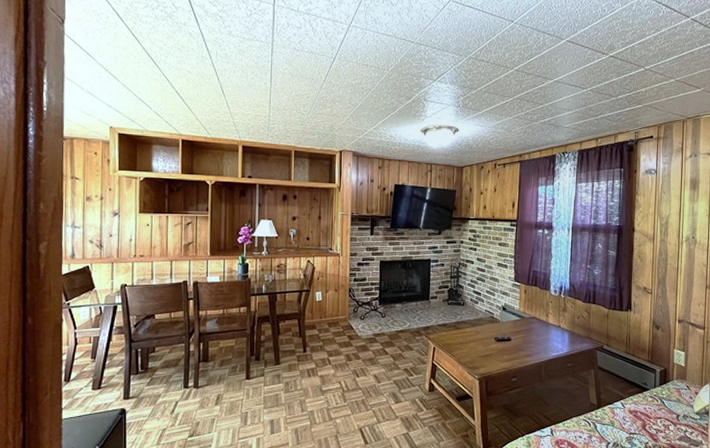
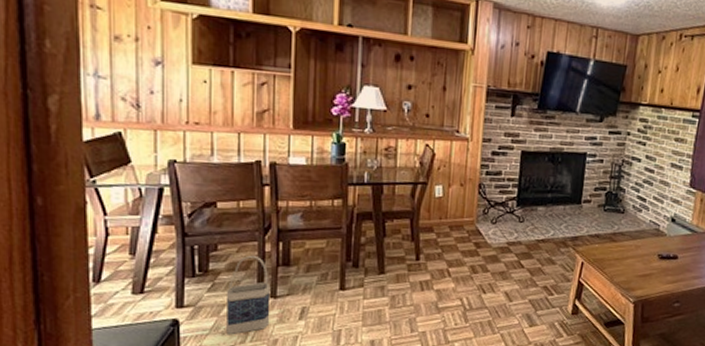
bag: none [161,354,194,420] -> present [227,255,271,335]

